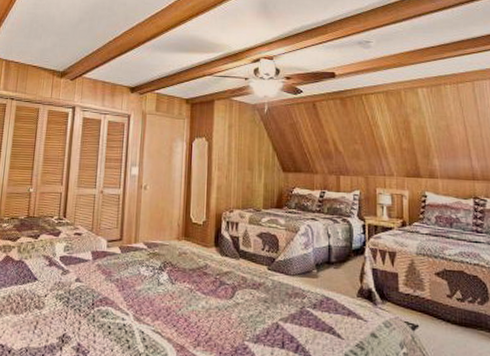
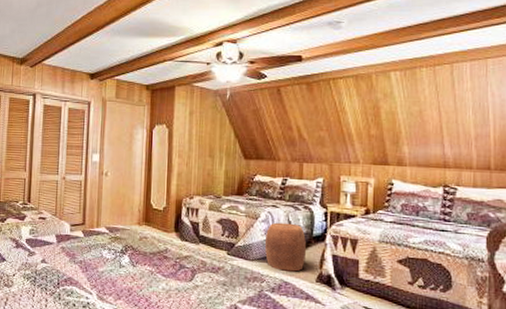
stool: none [305,235,346,287] -> present [264,222,306,272]

